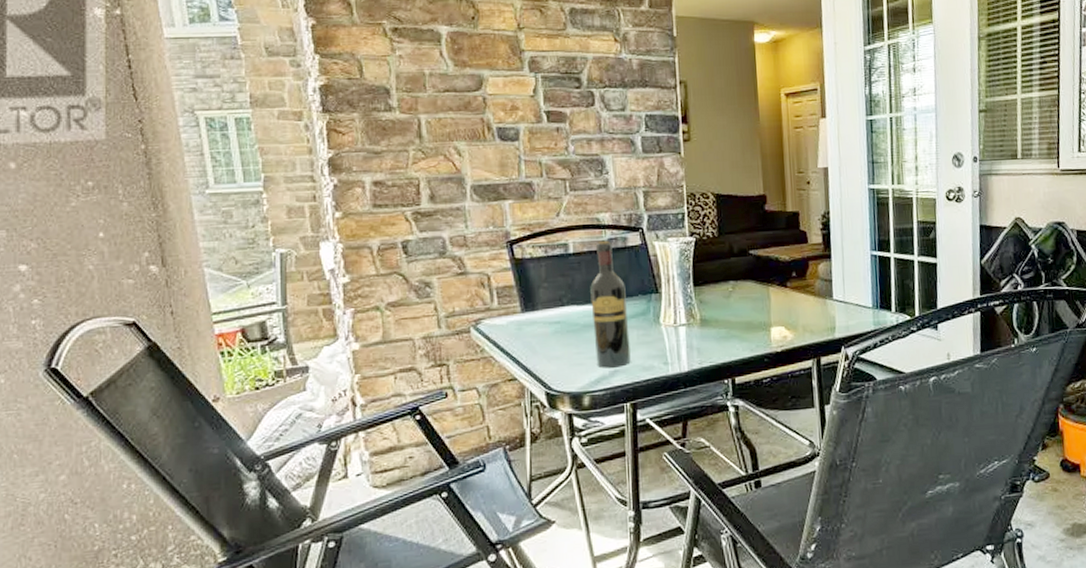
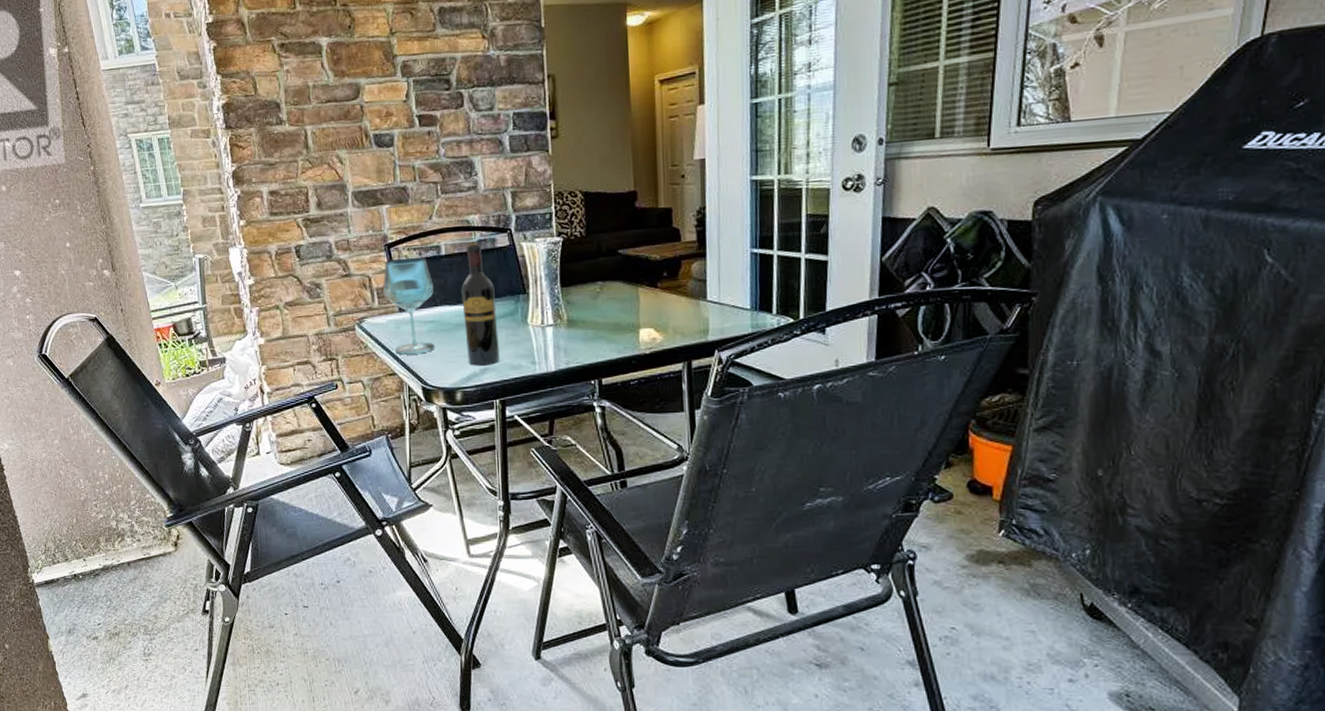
wine glass: none [503,255,562,359] -> present [383,257,436,355]

